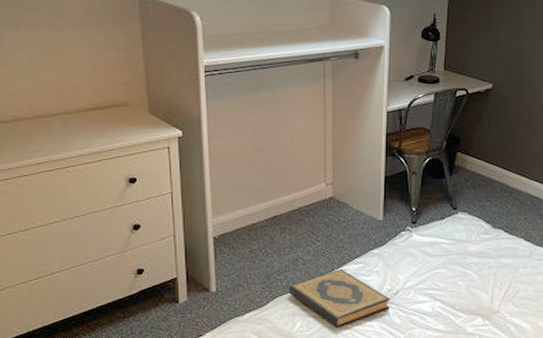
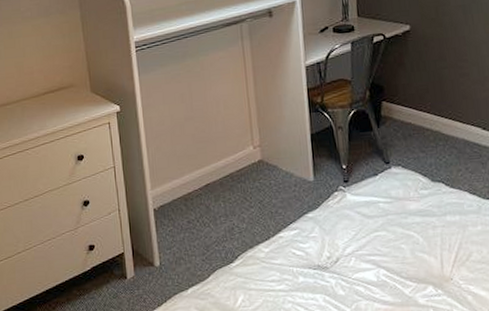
hardback book: present [288,268,391,327] -> none [227,236,331,301]

